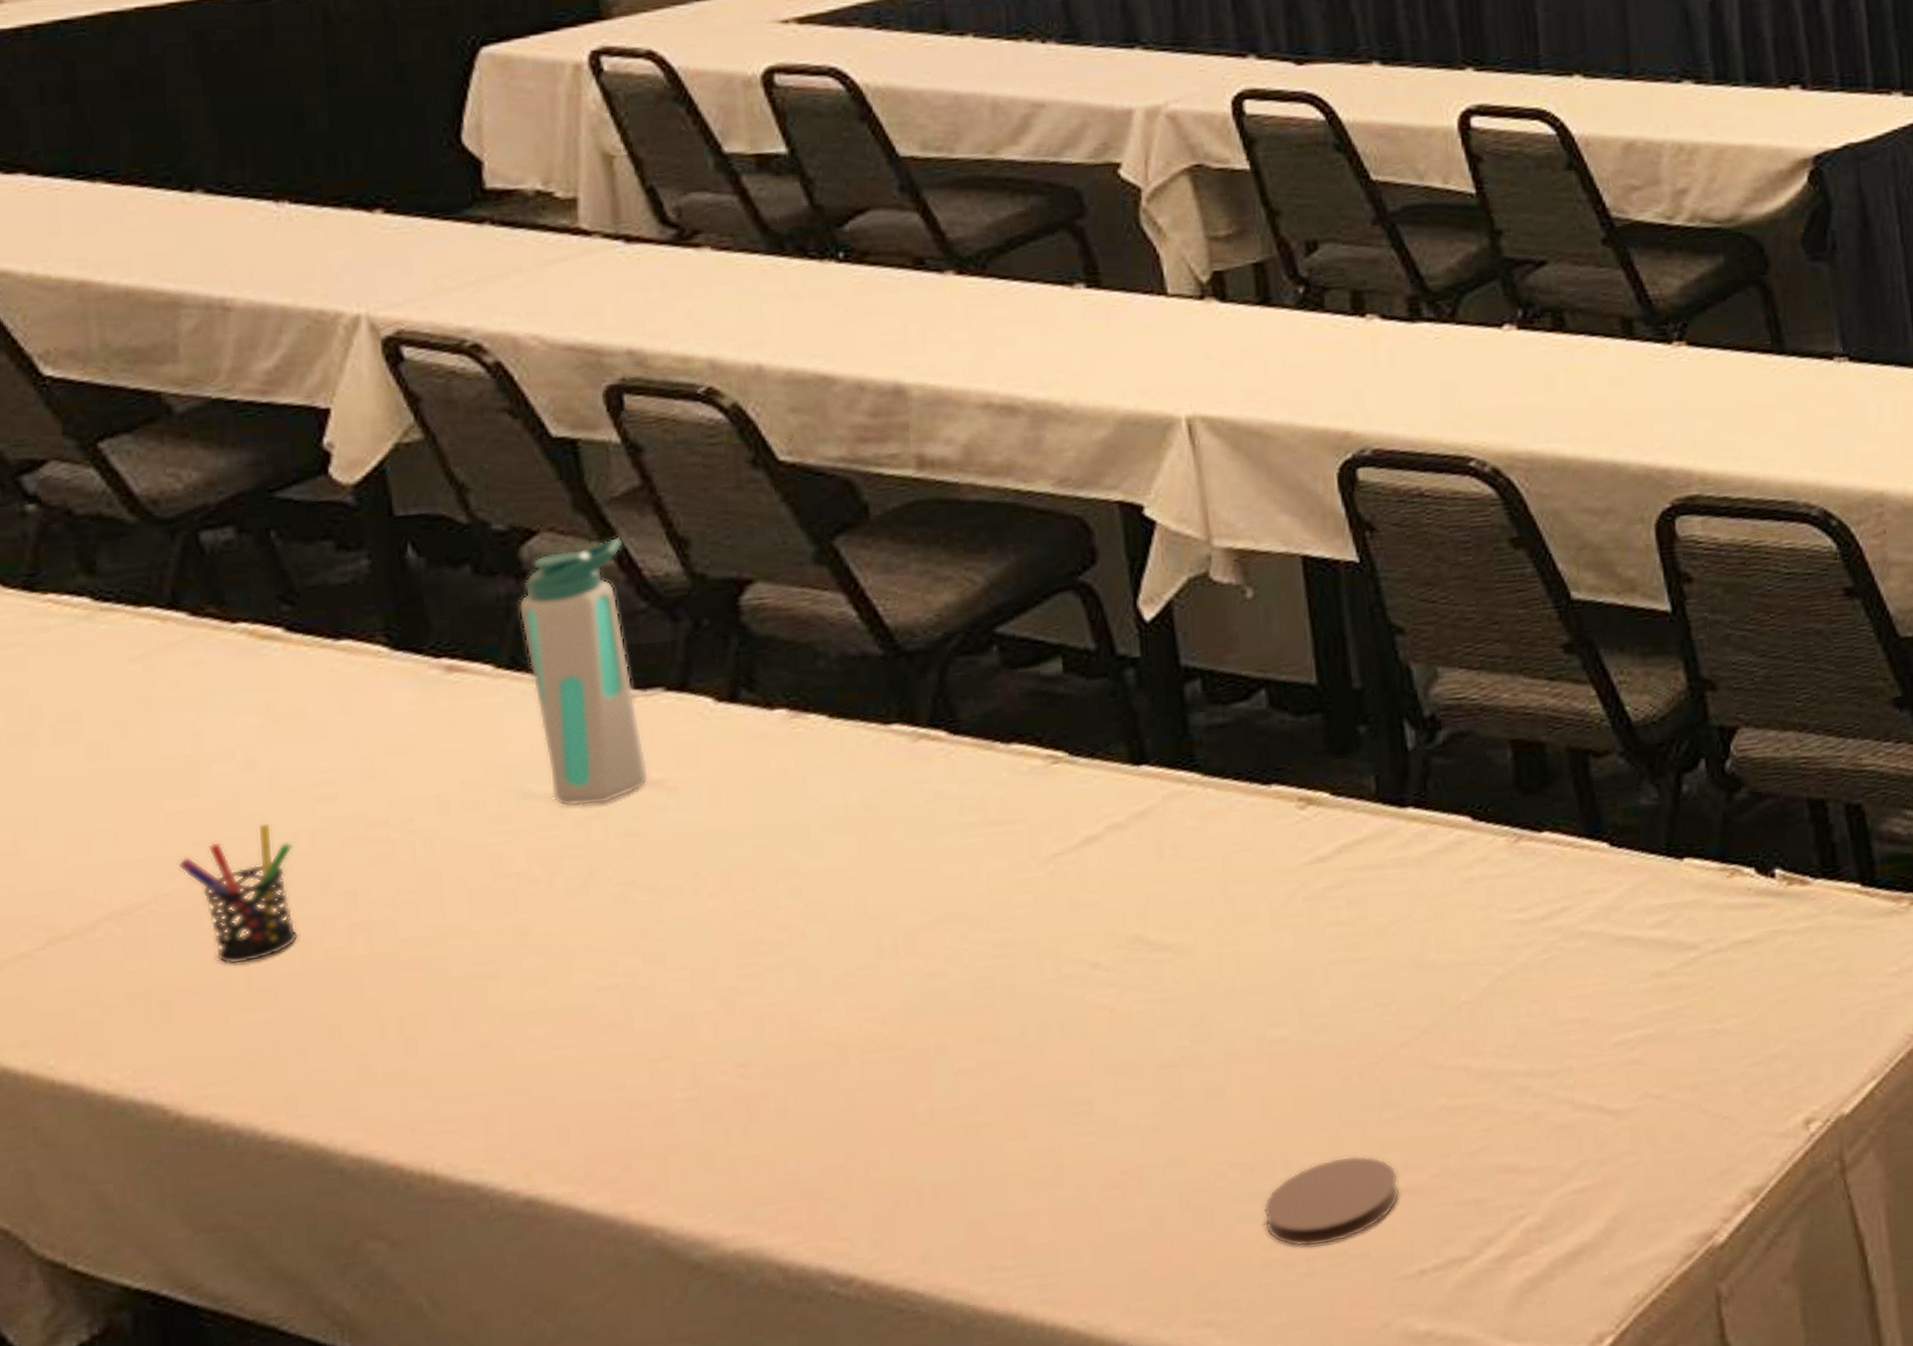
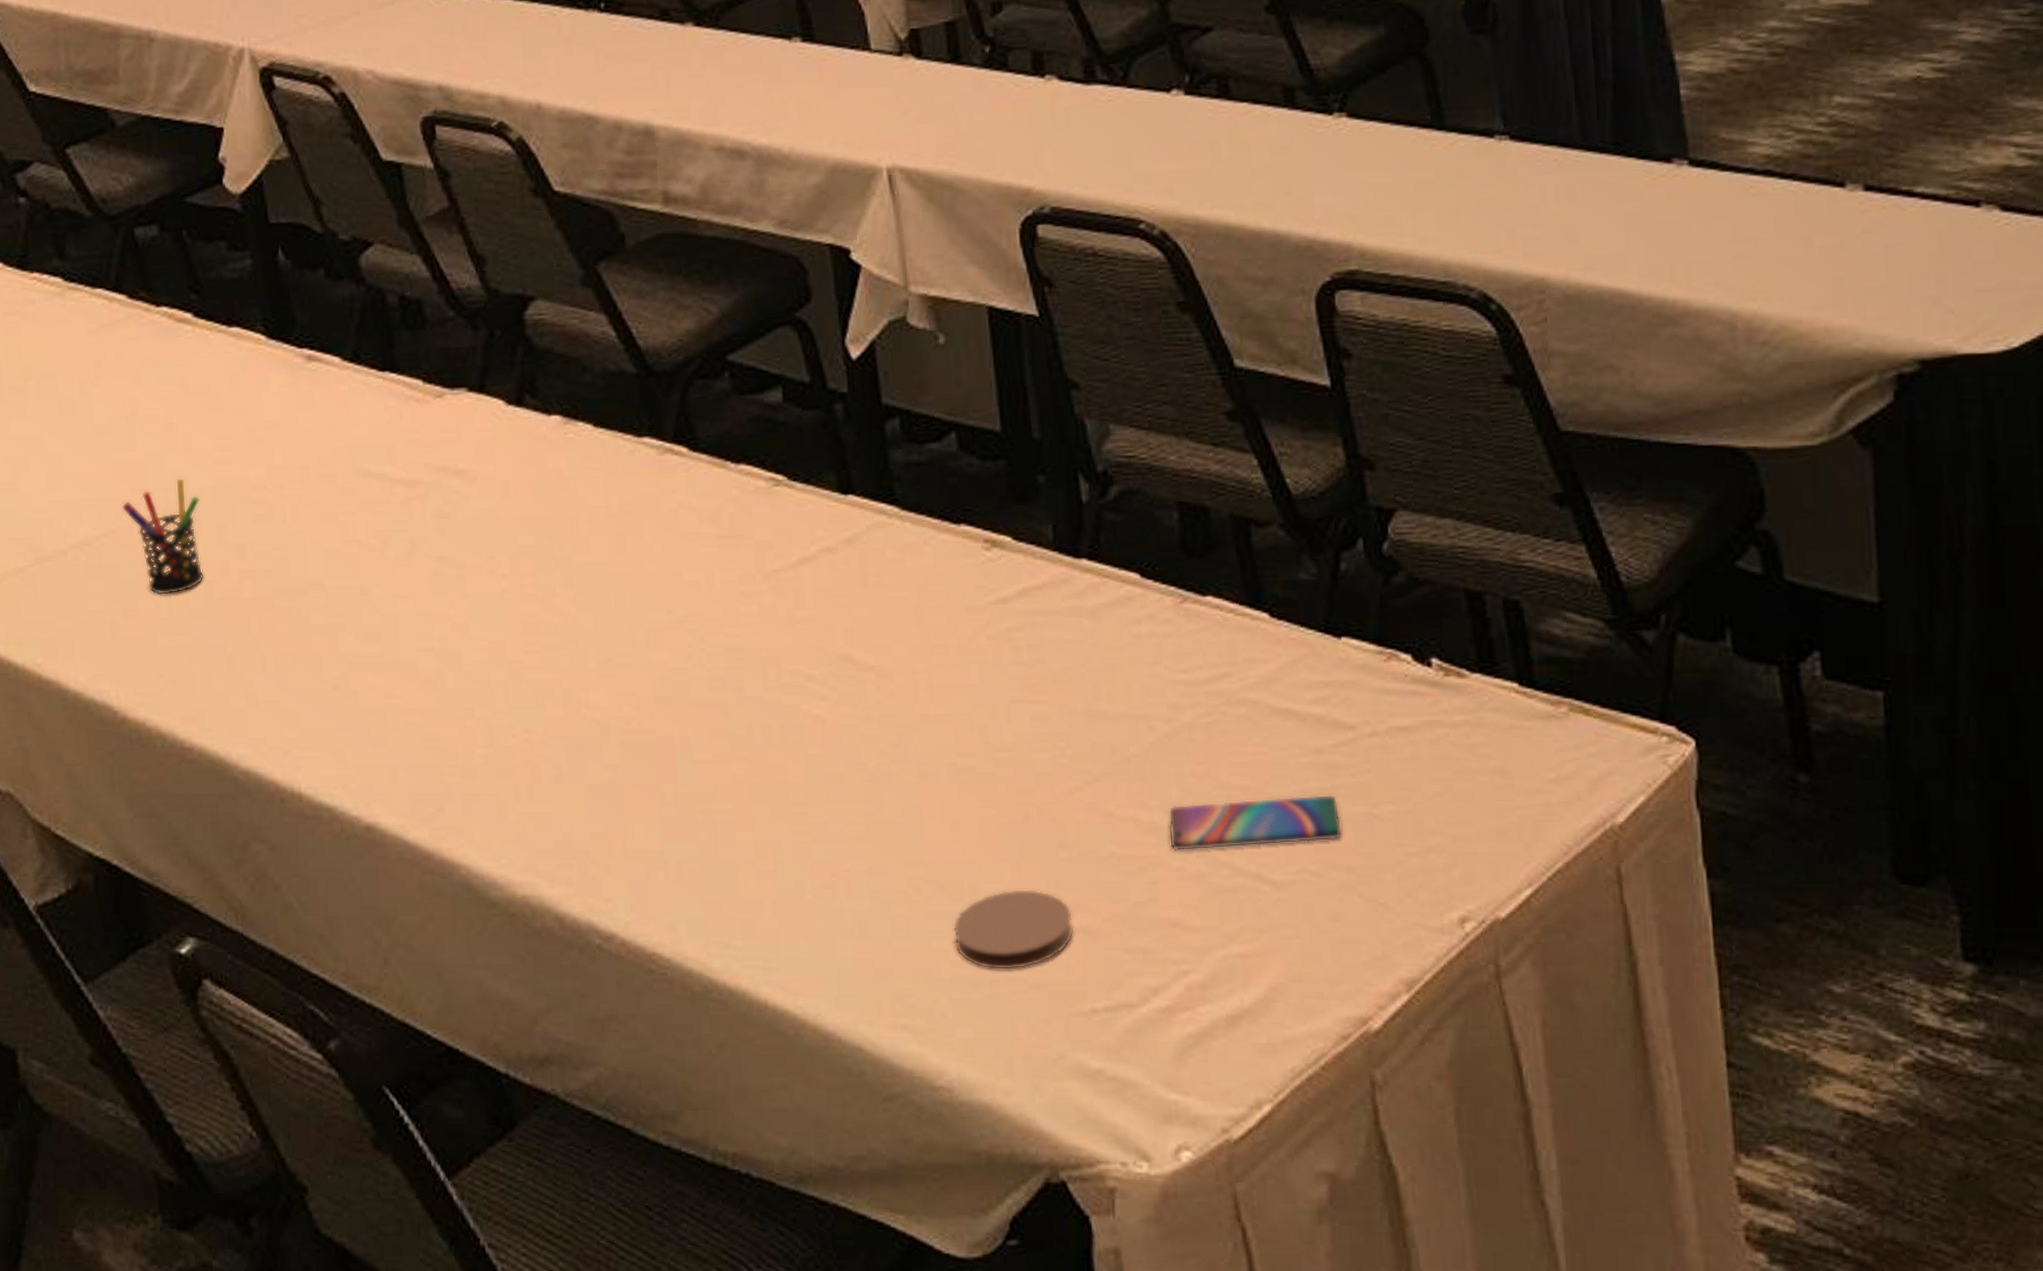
water bottle: present [518,537,650,807] -> none [358,251,456,487]
smartphone: none [1502,1015,1686,1095] -> present [1168,794,1343,852]

